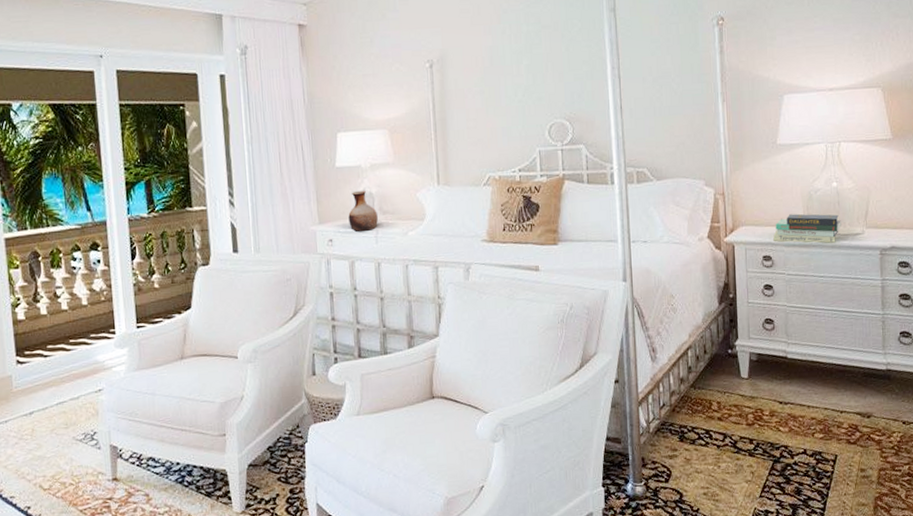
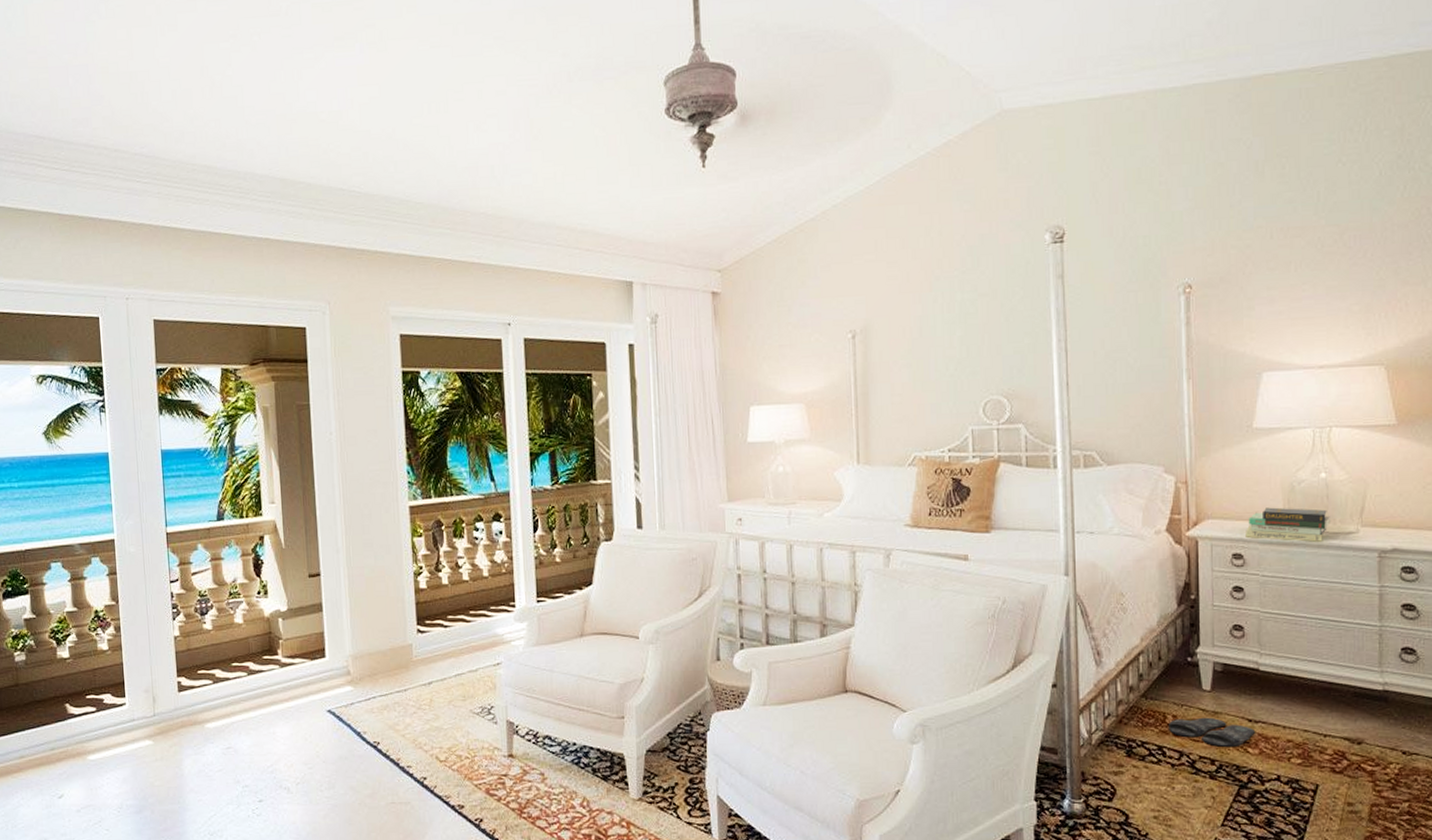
vase: present [348,190,378,233] -> none [759,467,791,512]
slippers: none [714,401,785,428] -> present [1169,717,1255,747]

